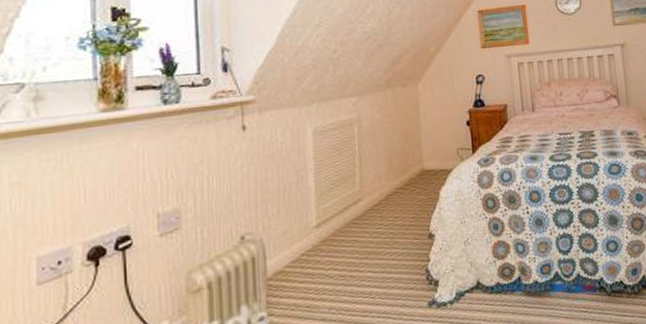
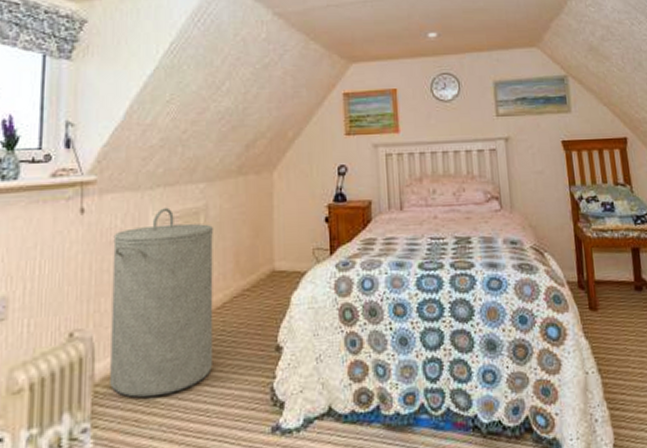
laundry hamper: none [275,120,374,288] -> present [110,207,214,398]

